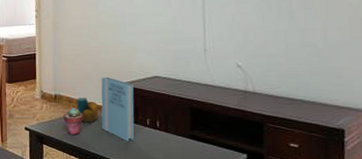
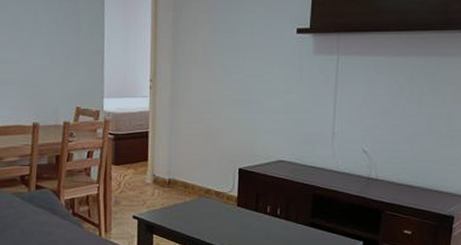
potted succulent: present [63,107,83,135] -> none [177,194,199,223]
candle: present [76,97,99,124] -> none [193,183,216,211]
book: present [101,76,135,142] -> none [219,159,256,230]

